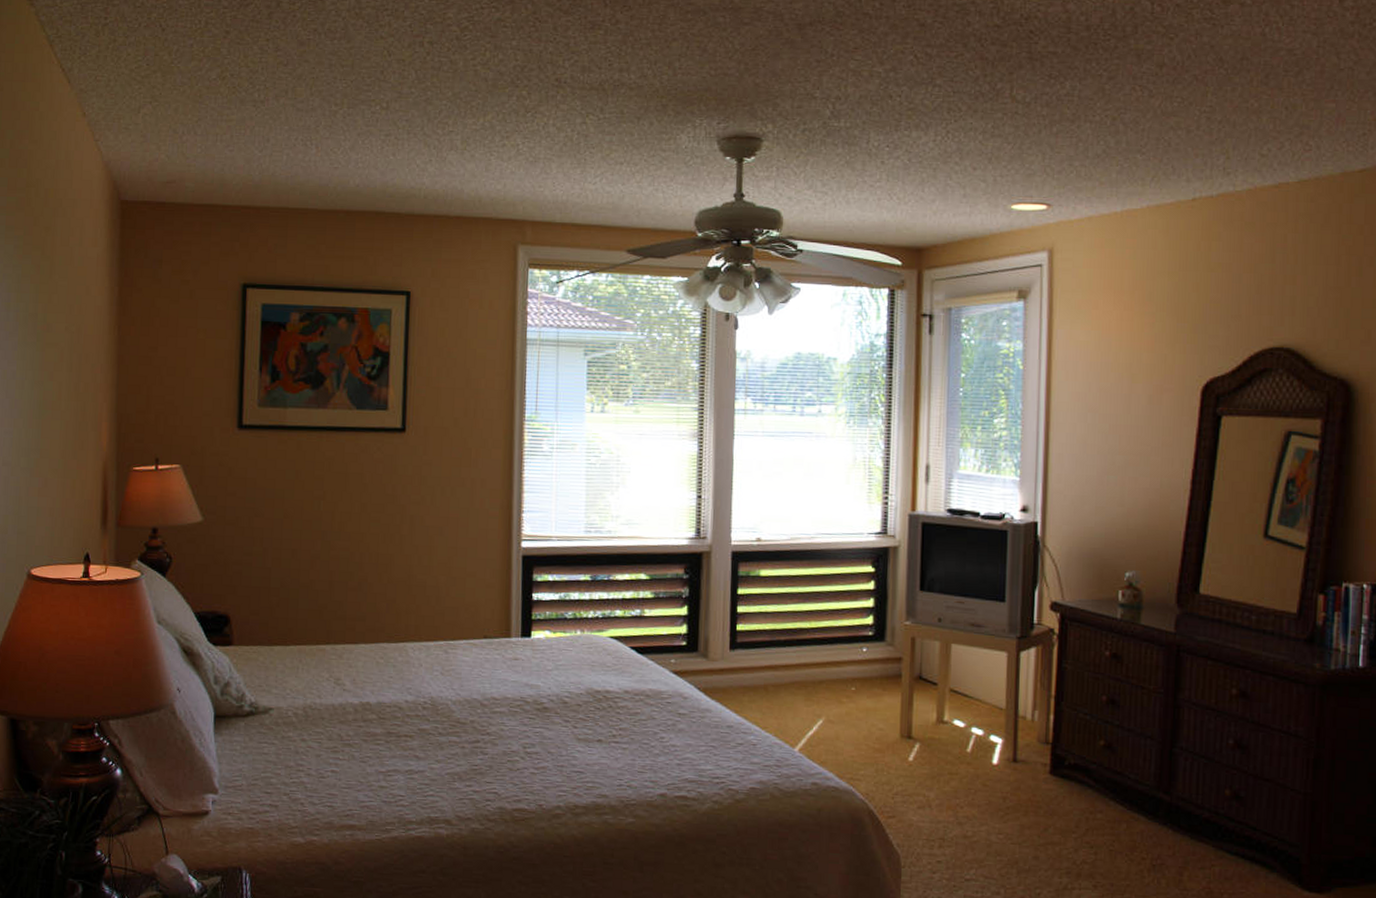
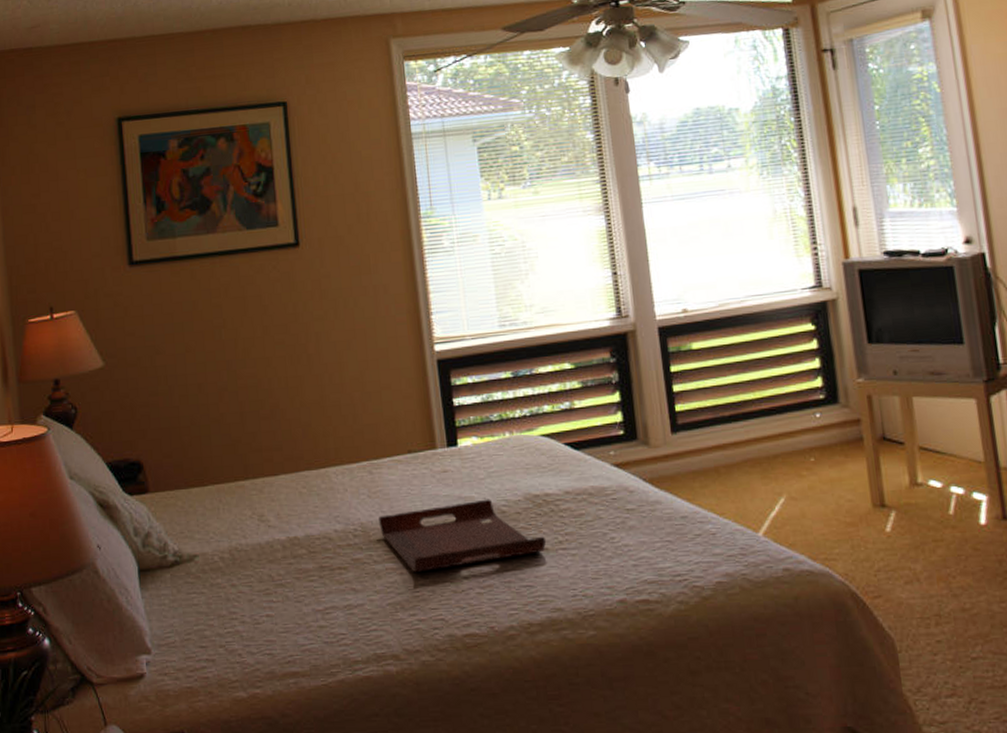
serving tray: none [448,689,601,748] -> present [379,499,547,572]

